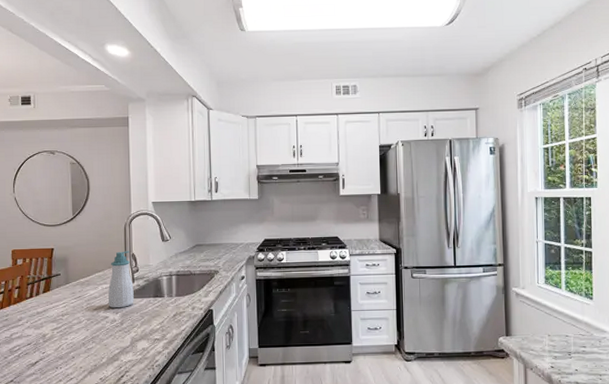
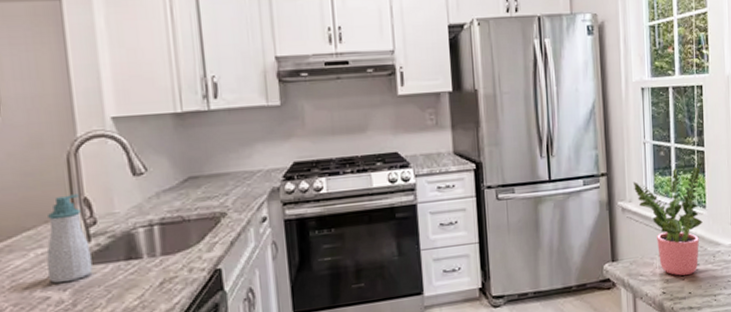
potted plant: none [526,264,590,355] -> present [632,167,703,276]

